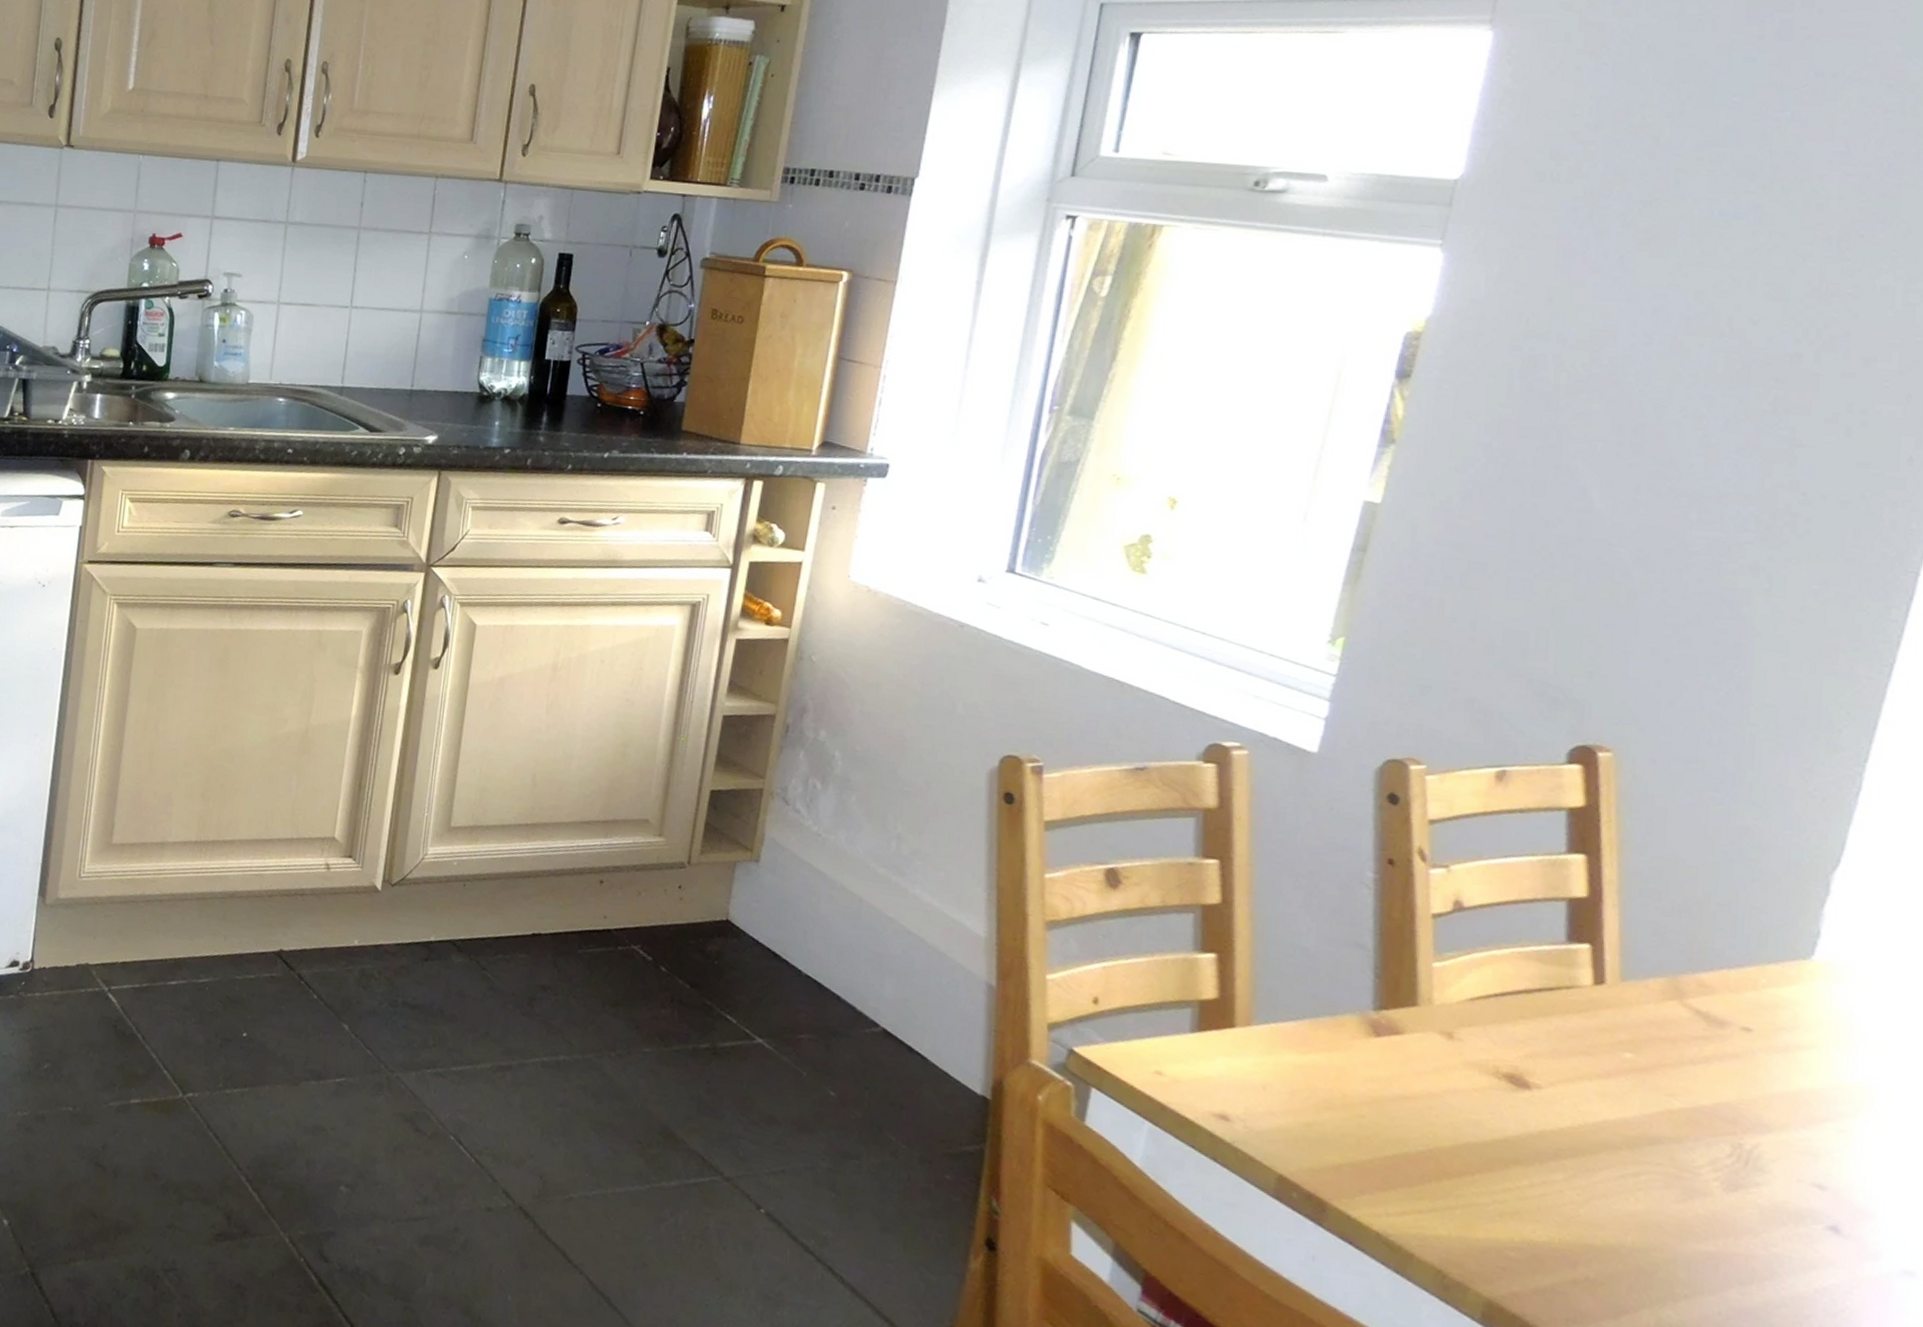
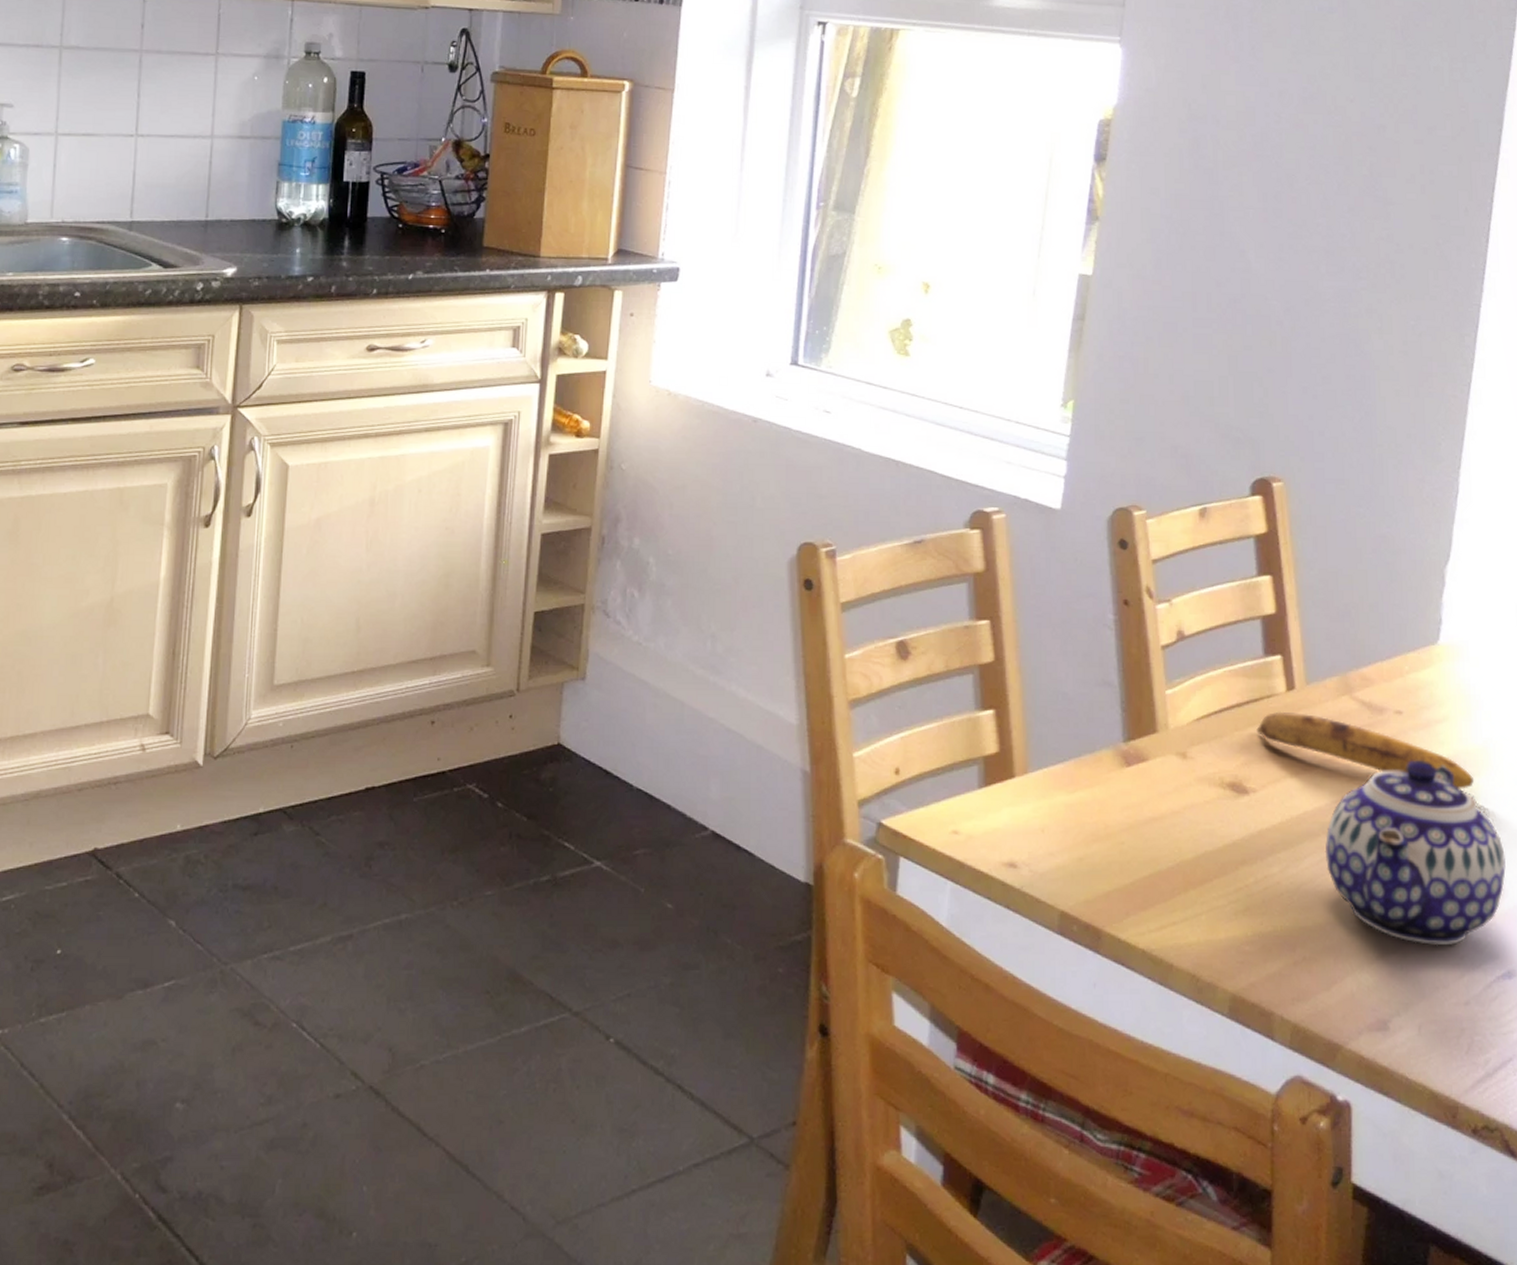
banana: none [1548,1005,1847,1129] -> present [1256,711,1475,789]
teapot: none [1627,1085,1883,1300] -> present [1325,760,1506,946]

